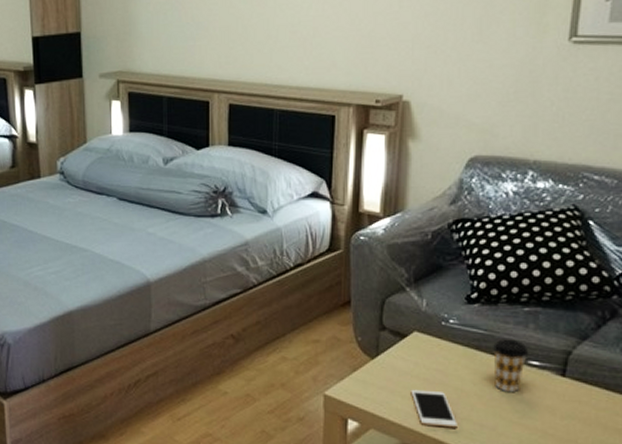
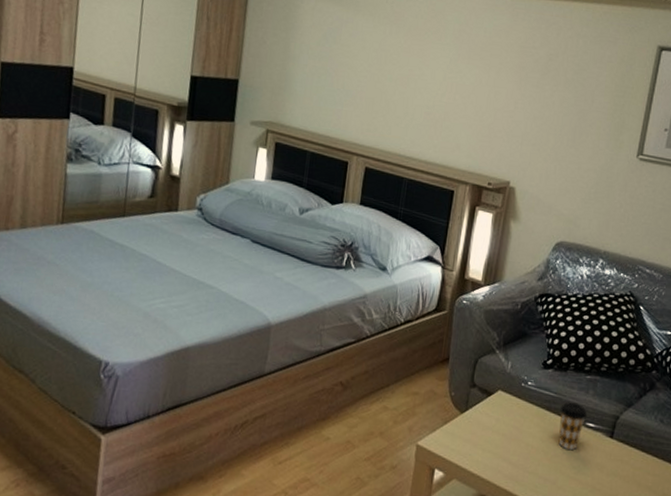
cell phone: present [411,389,457,428] -> none [490,443,526,481]

